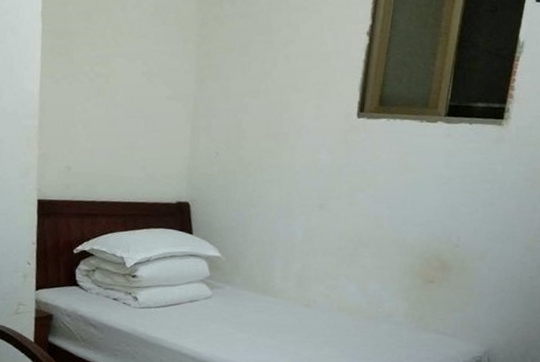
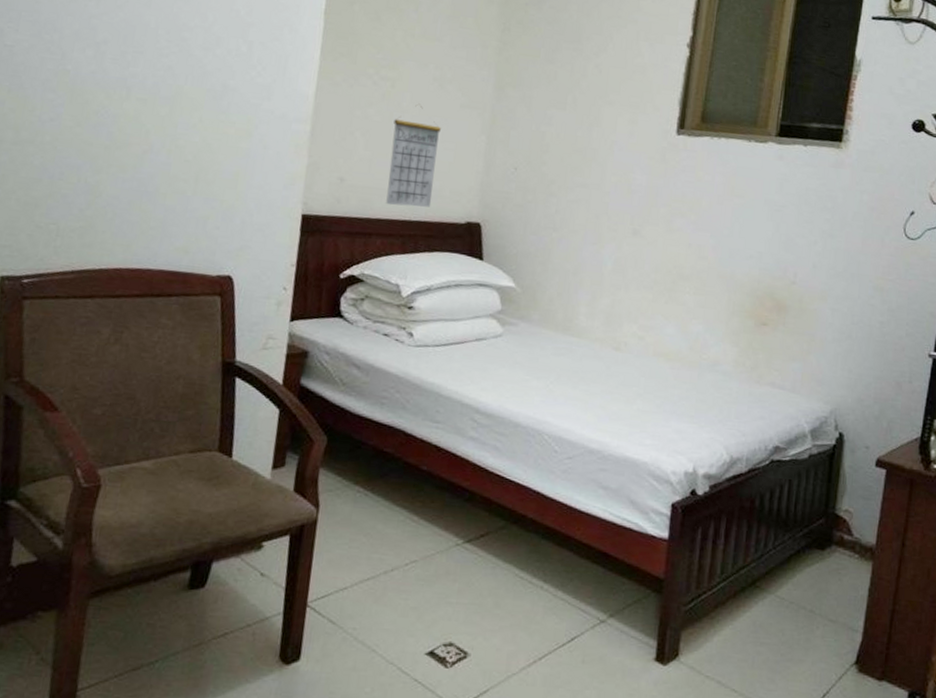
calendar: none [108,98,151,190] -> present [386,104,441,207]

